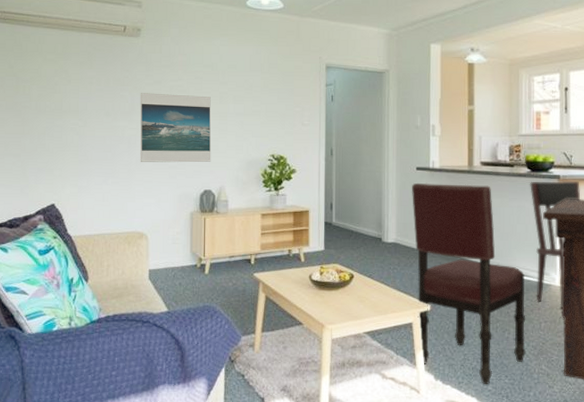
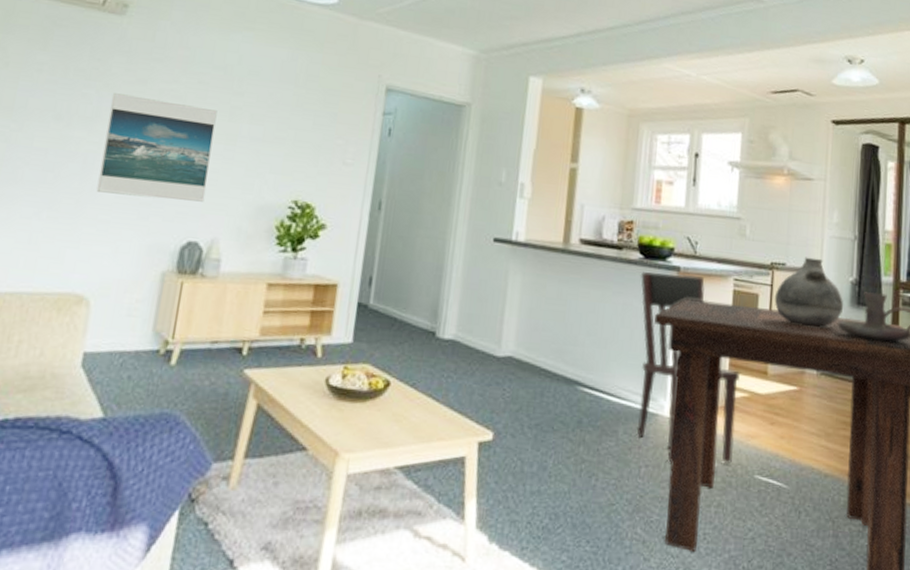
dining chair: present [411,182,526,385] -> none [474,259,625,553]

